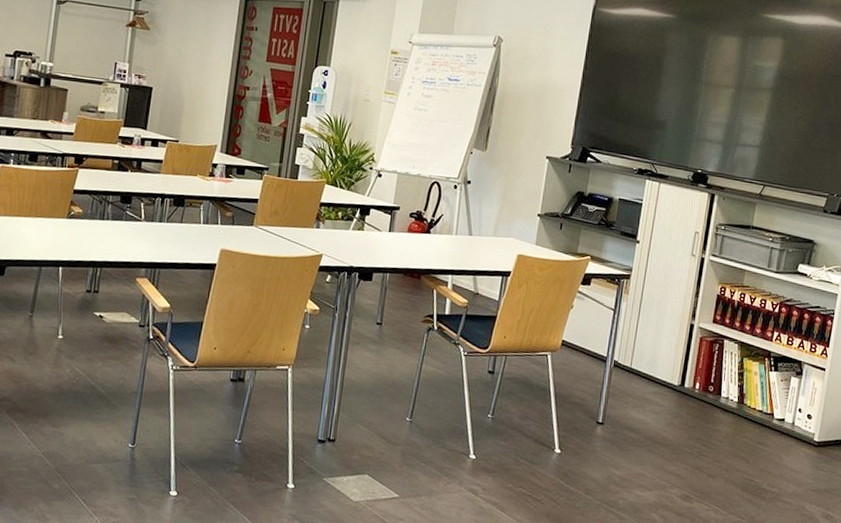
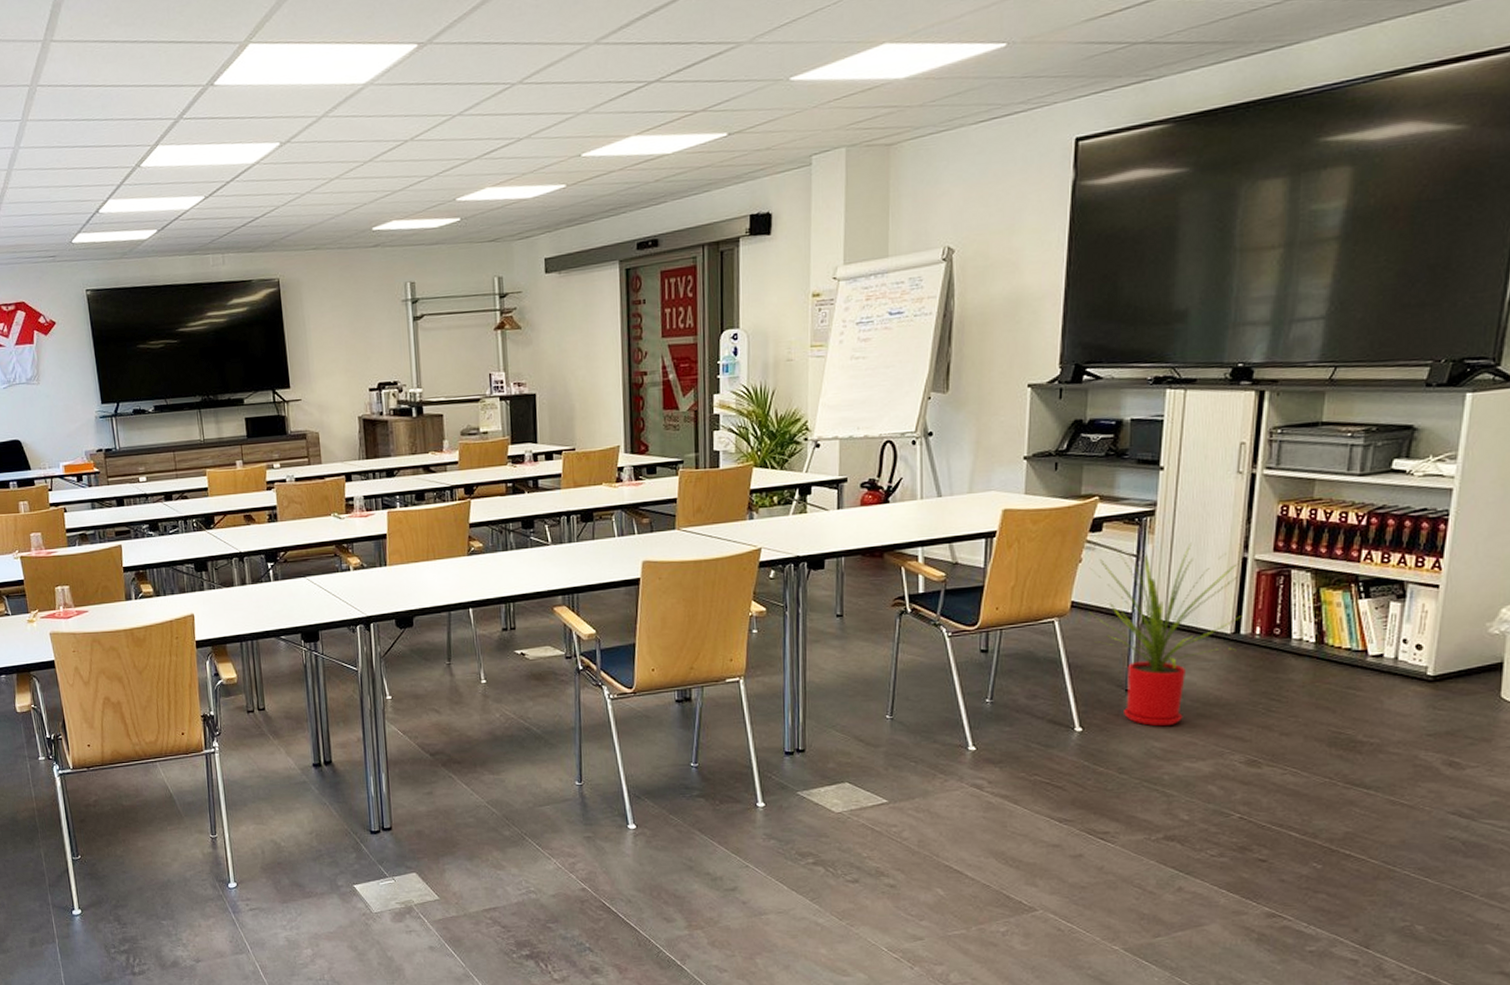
house plant: none [575,301,687,458] -> present [1089,542,1242,727]

